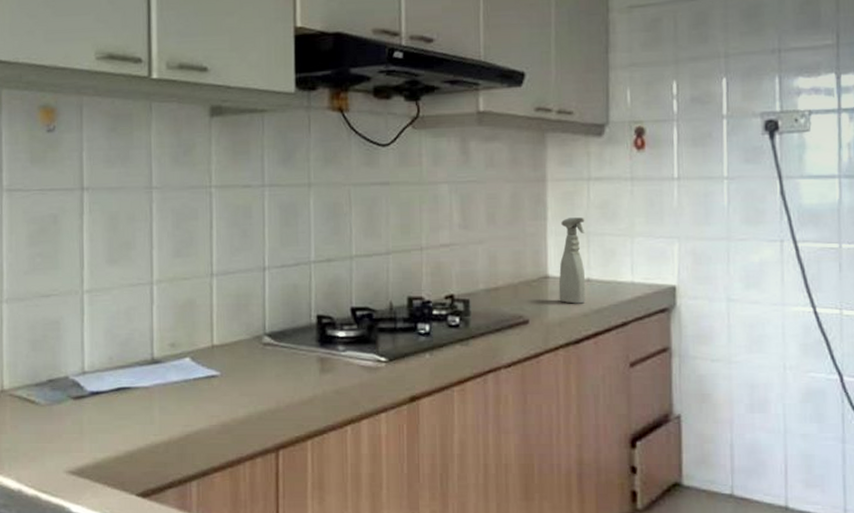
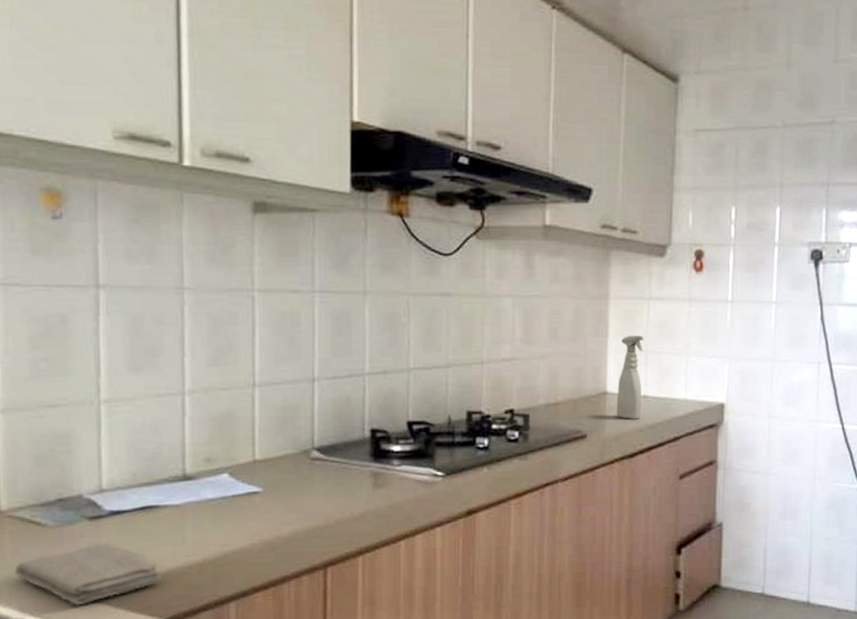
washcloth: none [14,420,135,479] -> present [14,542,163,606]

